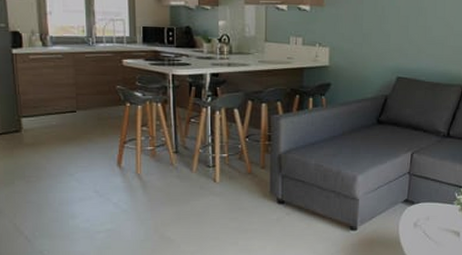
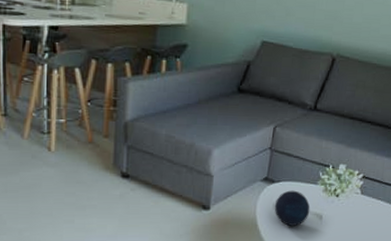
decorative orb: none [415,210,448,243] -> present [274,190,310,226]

